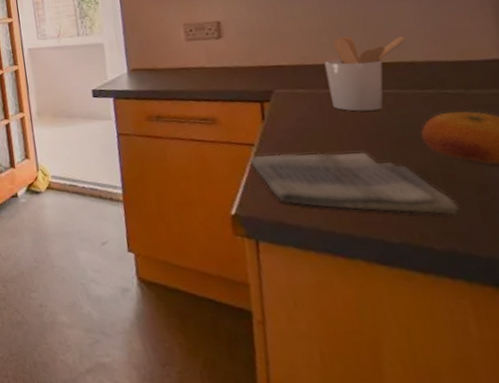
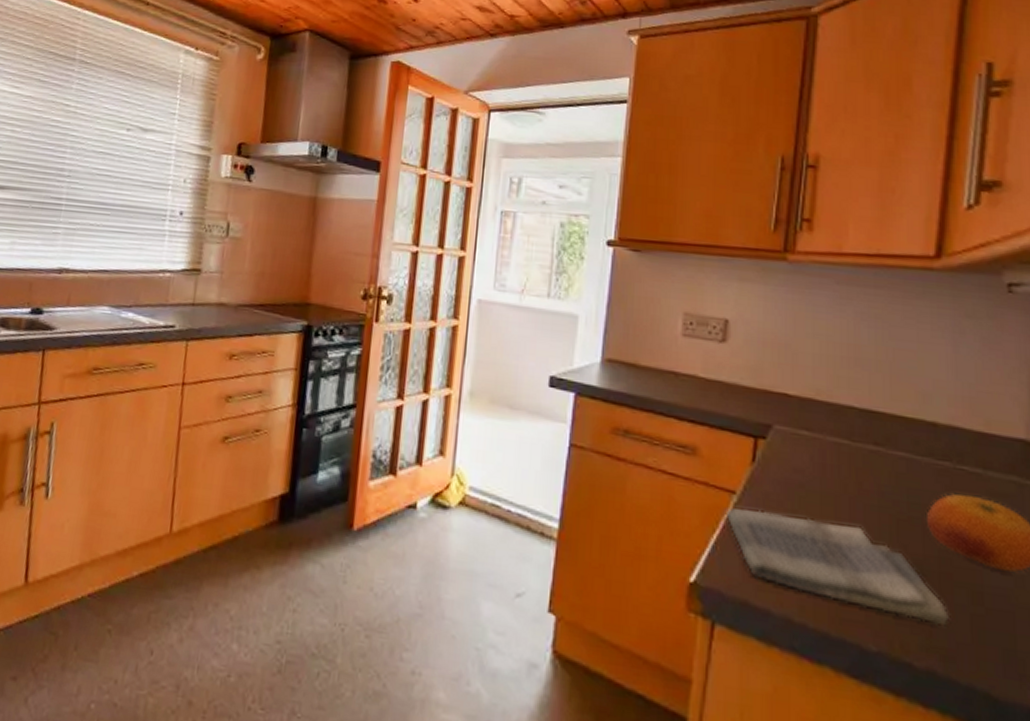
utensil holder: present [324,36,407,112] -> none [837,373,934,476]

